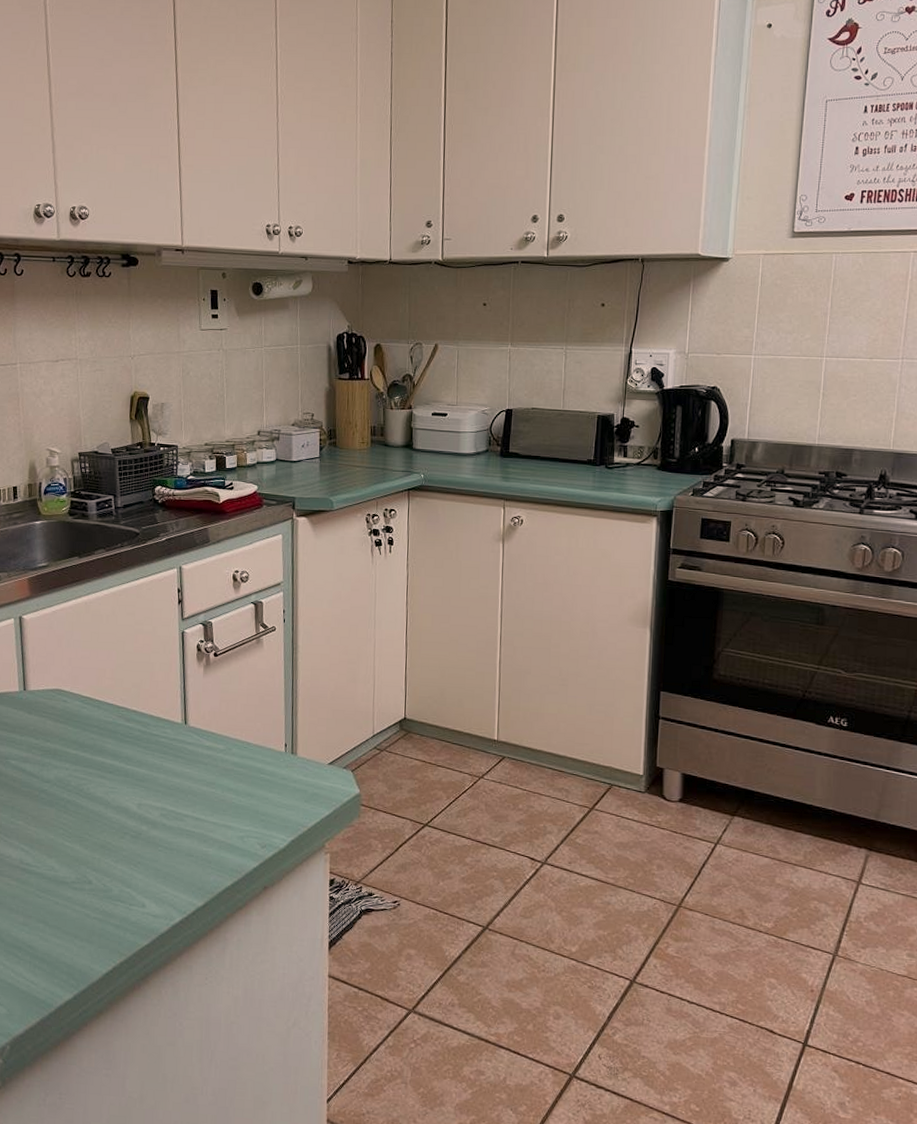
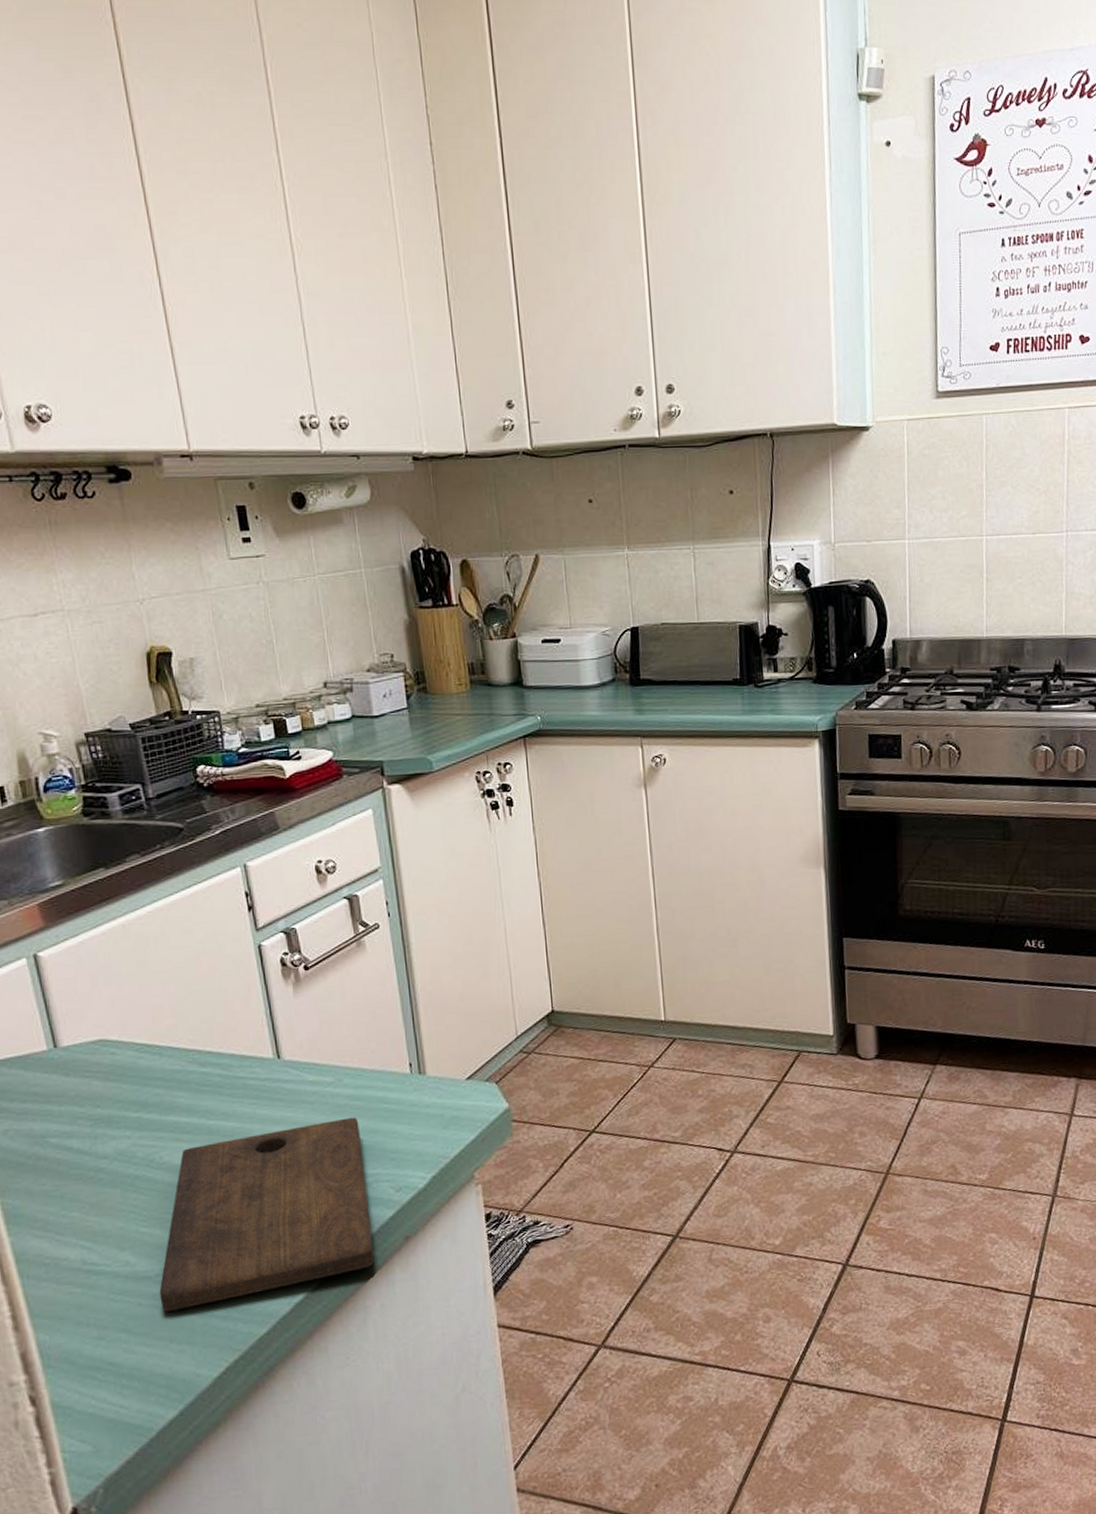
cutting board: none [72,780,240,913] -> present [159,1117,374,1312]

